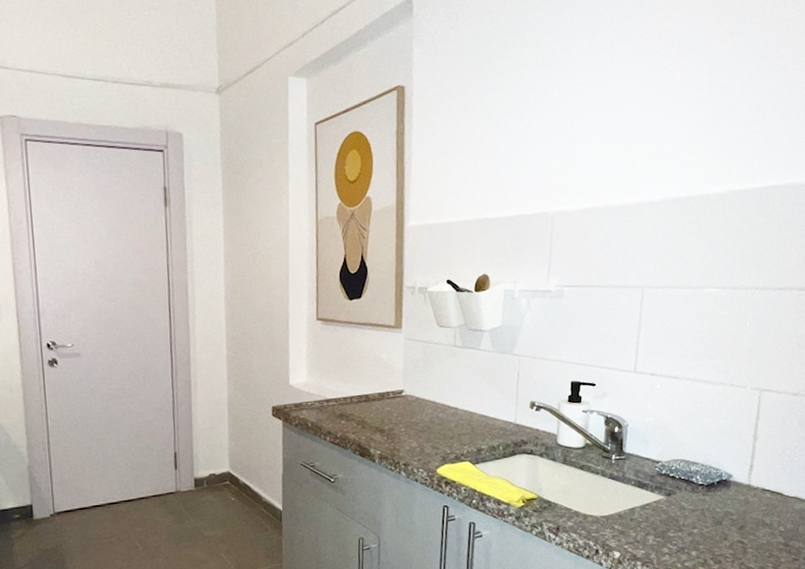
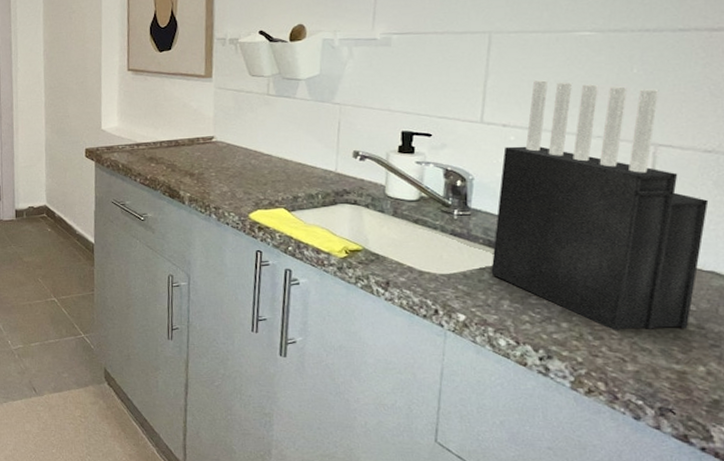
knife block: none [640,332,795,554] -> present [491,80,709,330]

